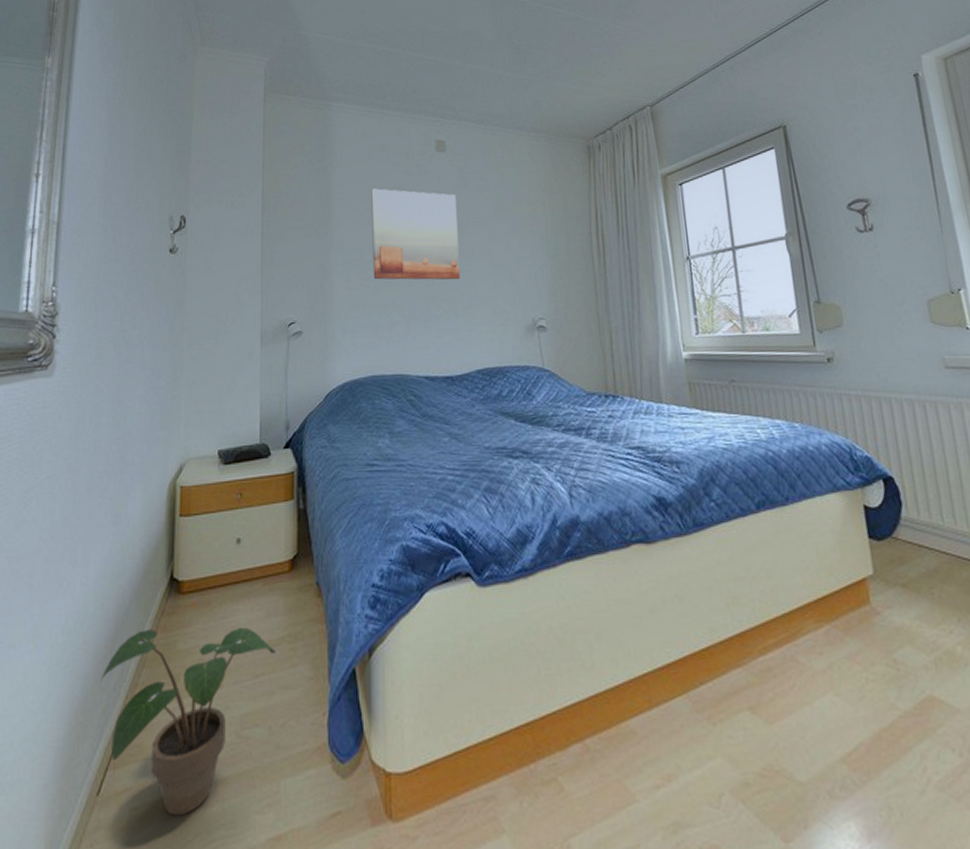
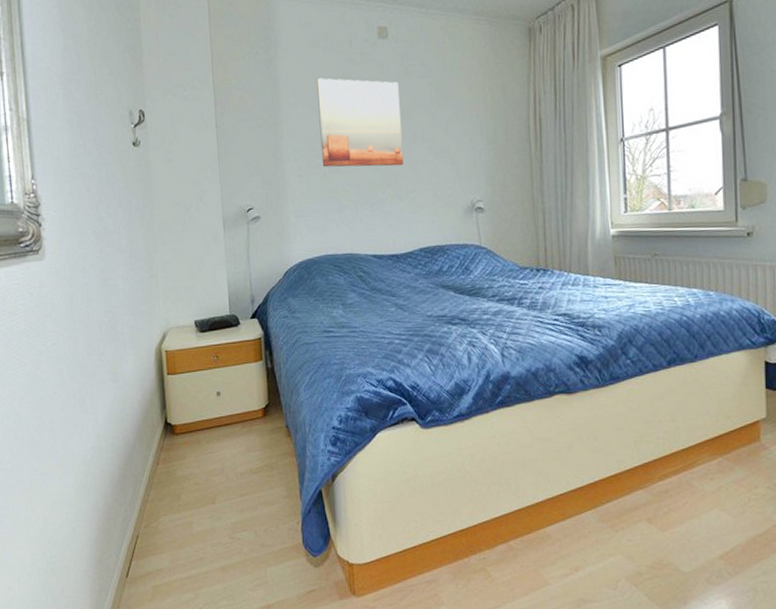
potted plant: present [100,627,276,816] -> none [118,459,256,592]

